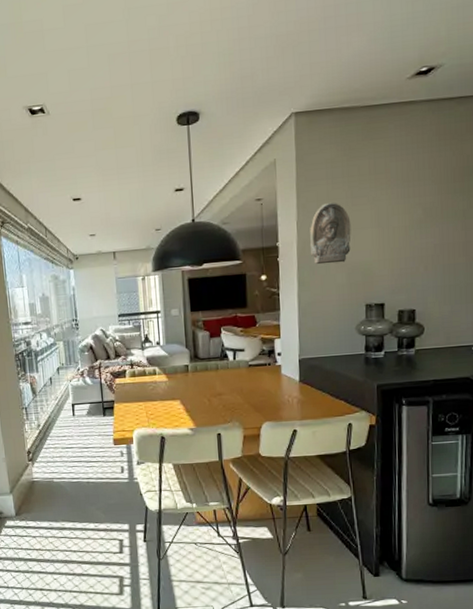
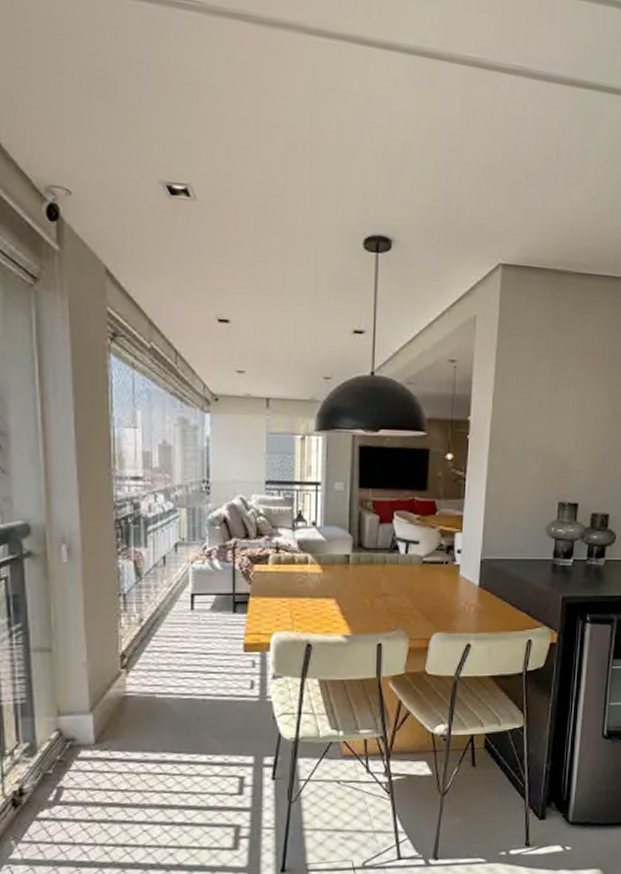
relief sculpture: present [310,202,351,265] -> none [505,377,552,451]

